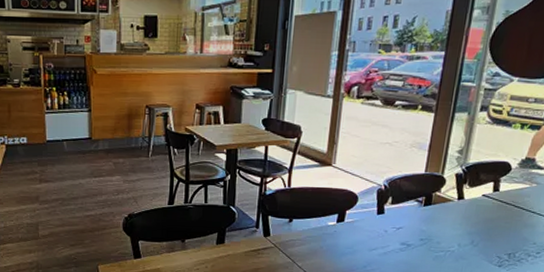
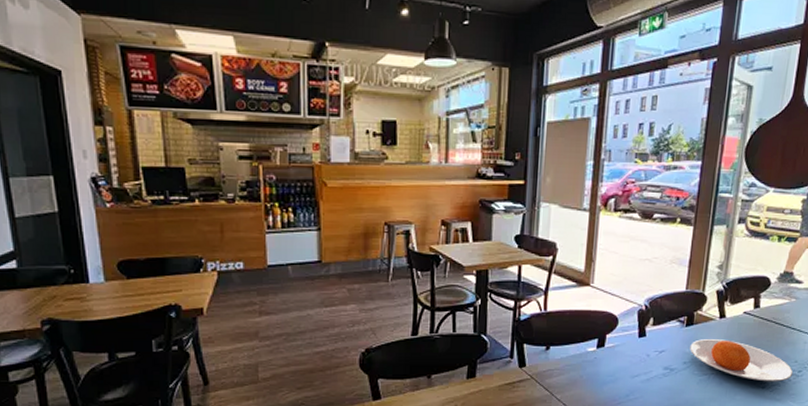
plate: none [427,218,531,262] -> present [690,339,793,382]

